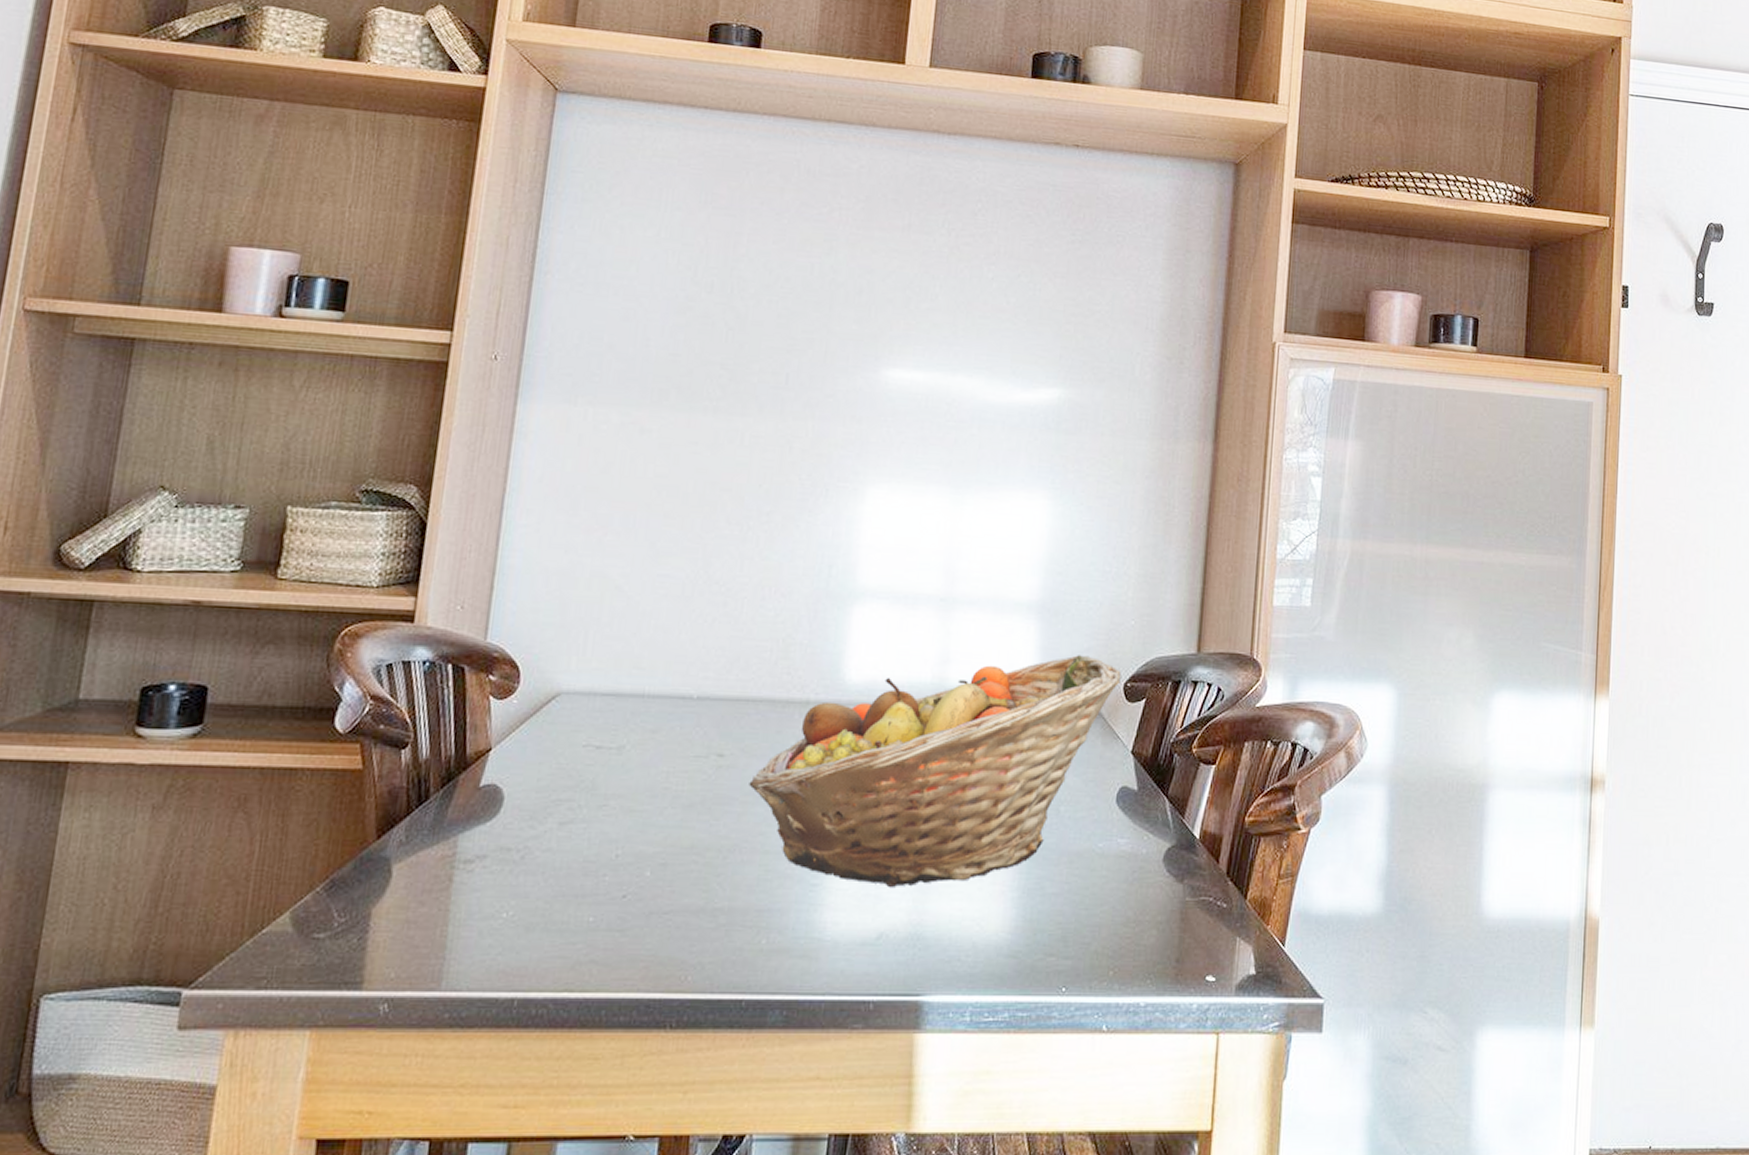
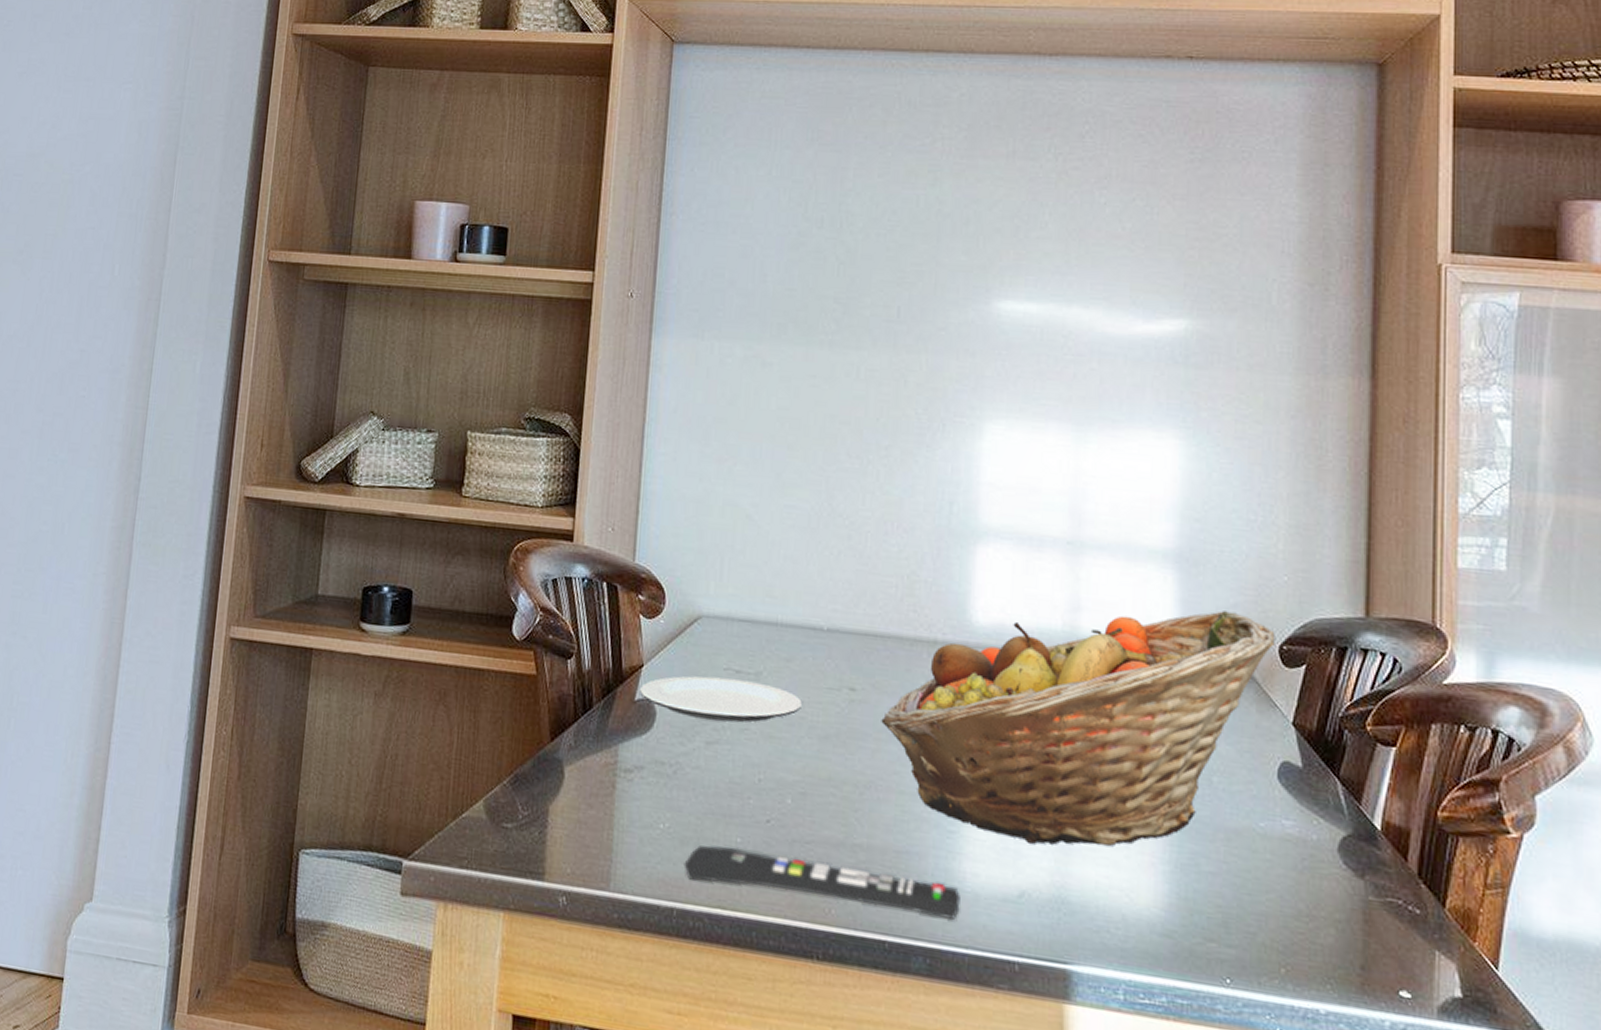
plate: none [486,755,666,800] -> present [640,676,802,723]
remote control: none [528,929,820,969] -> present [684,845,960,919]

